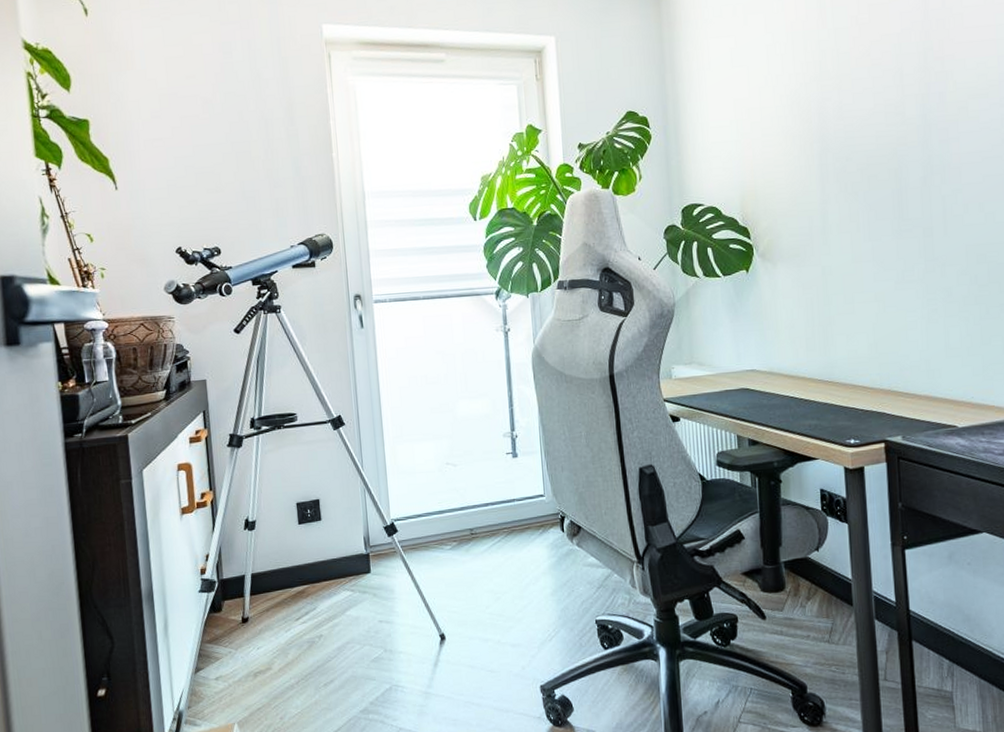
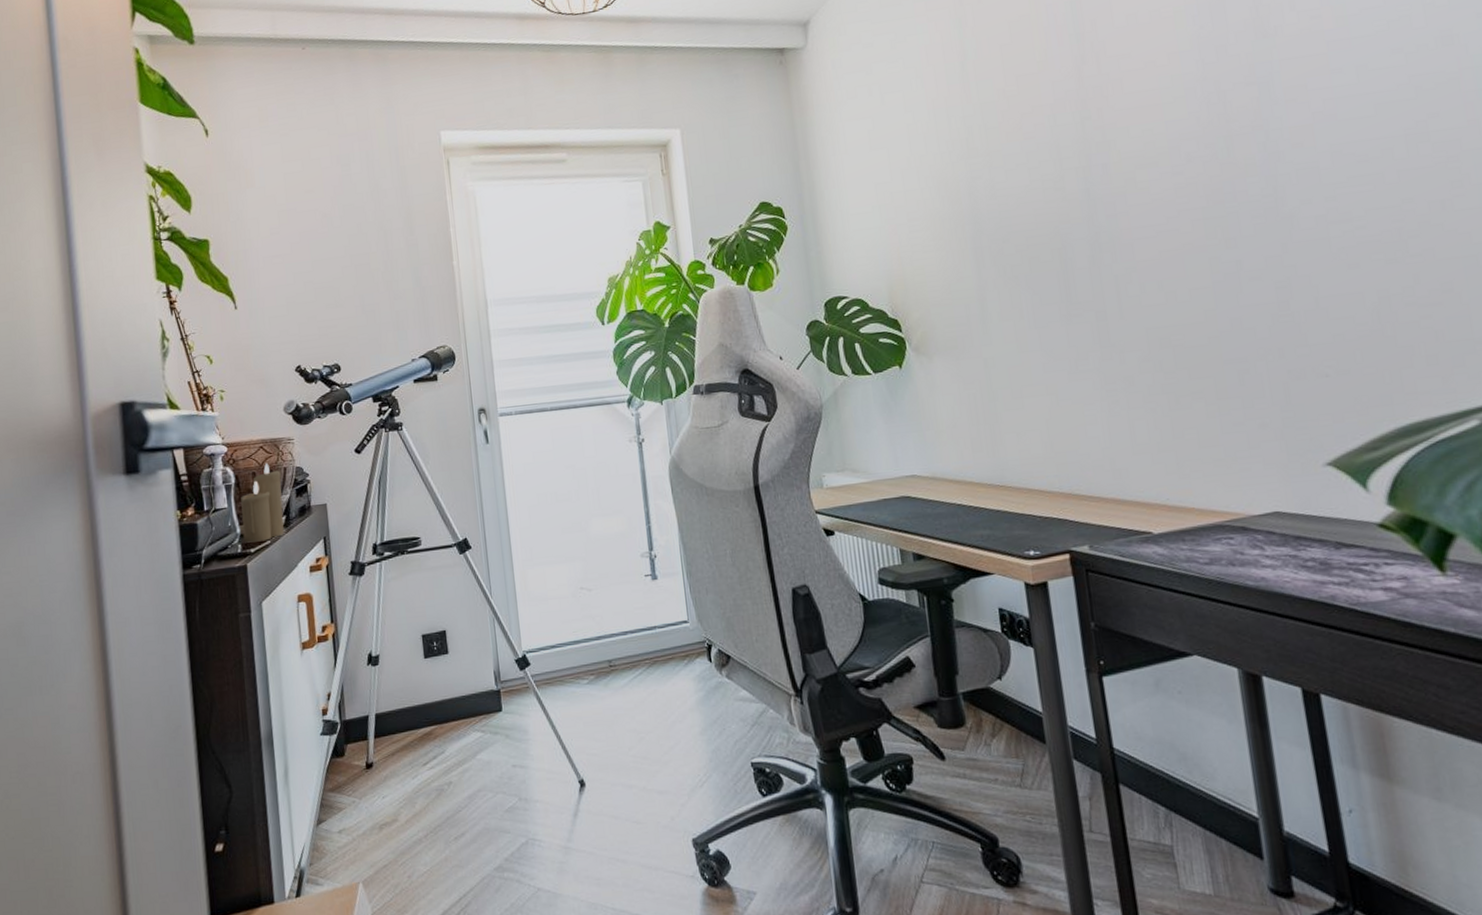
candle: none [122,339,164,414] -> present [241,462,284,543]

